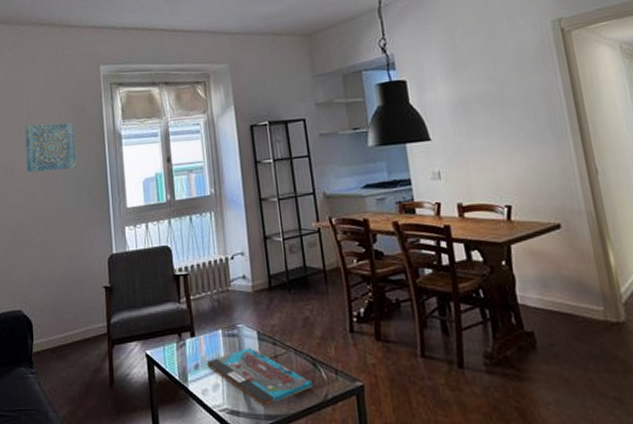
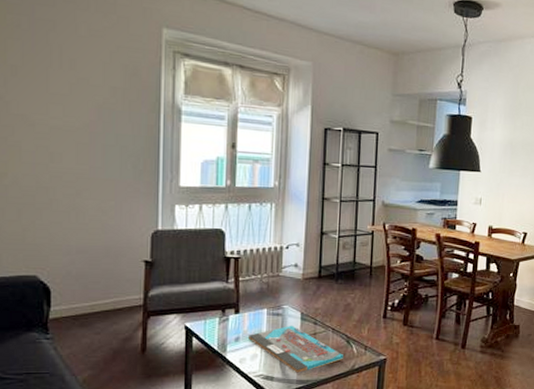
wall art: present [25,122,77,173] -> none [54,75,122,135]

